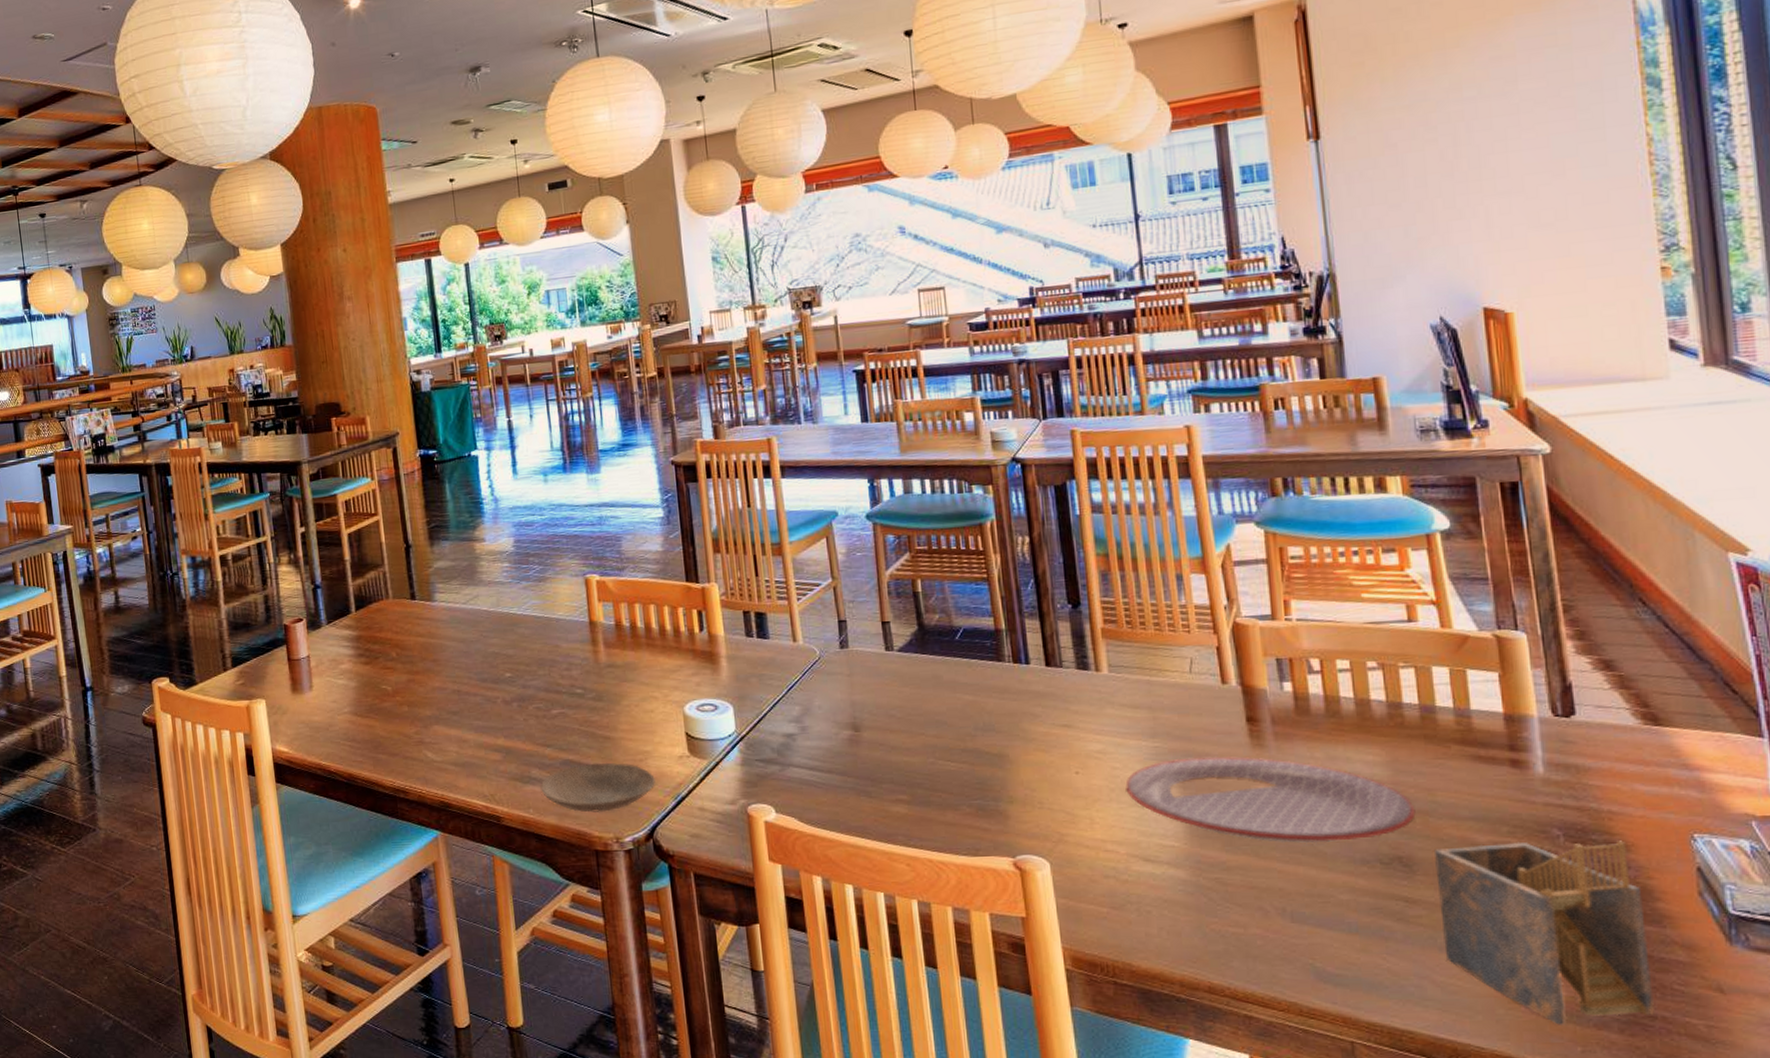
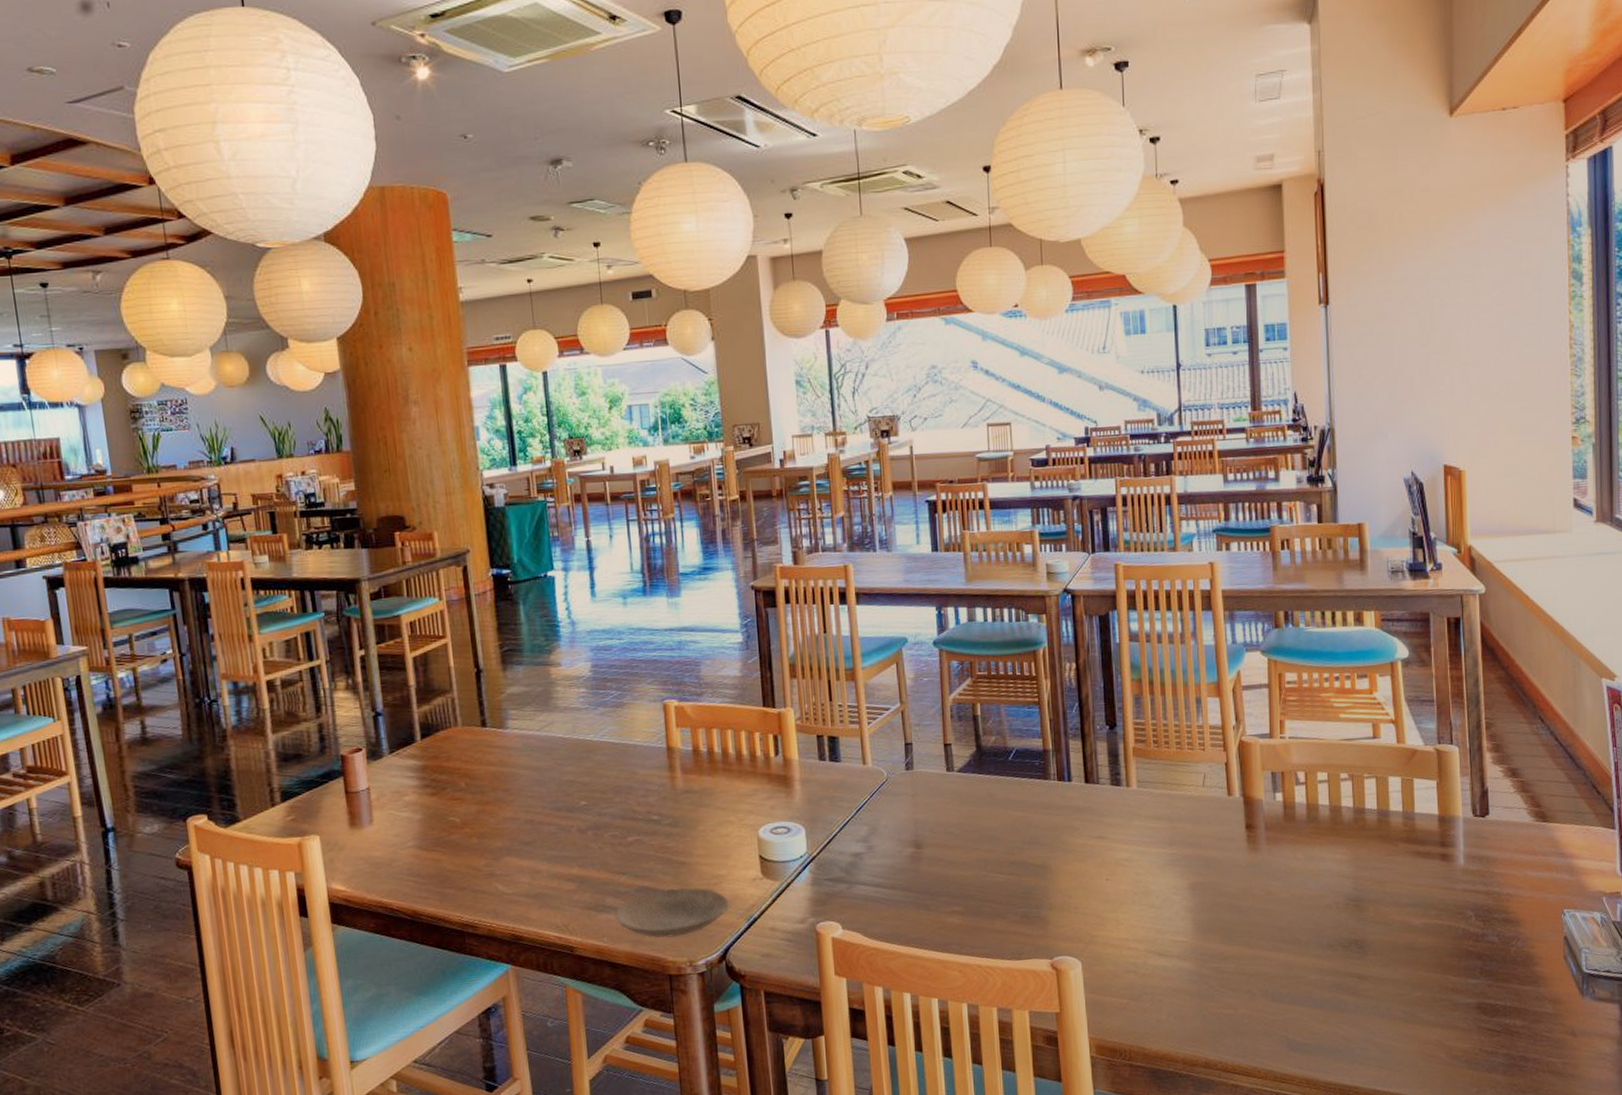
plate: present [1125,756,1416,844] -> none [1147,859,1370,933]
napkin holder: present [1435,840,1654,1025] -> none [1382,917,1528,1072]

